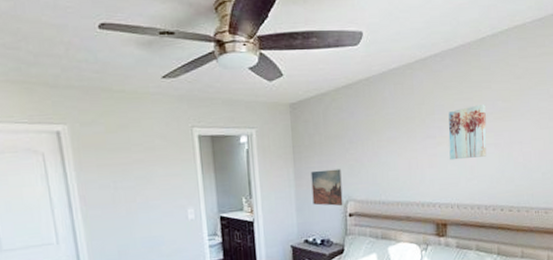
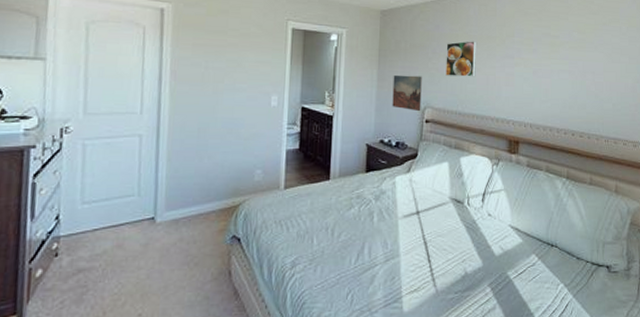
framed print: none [363,124,397,165] -> present [445,41,477,77]
wall art: present [448,105,487,161] -> none [526,33,562,82]

